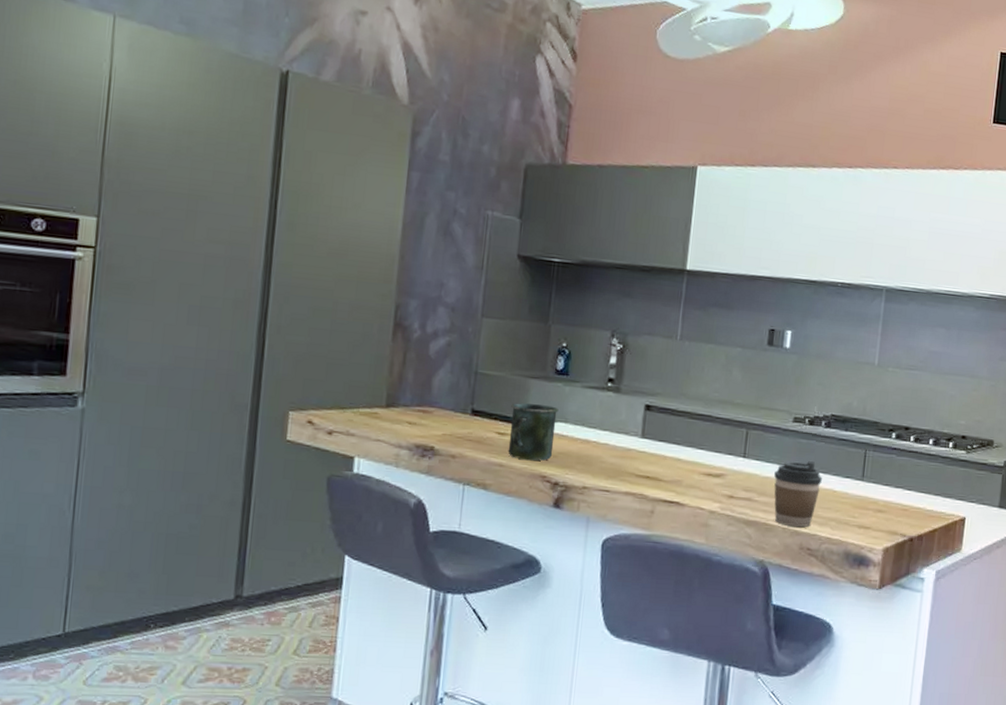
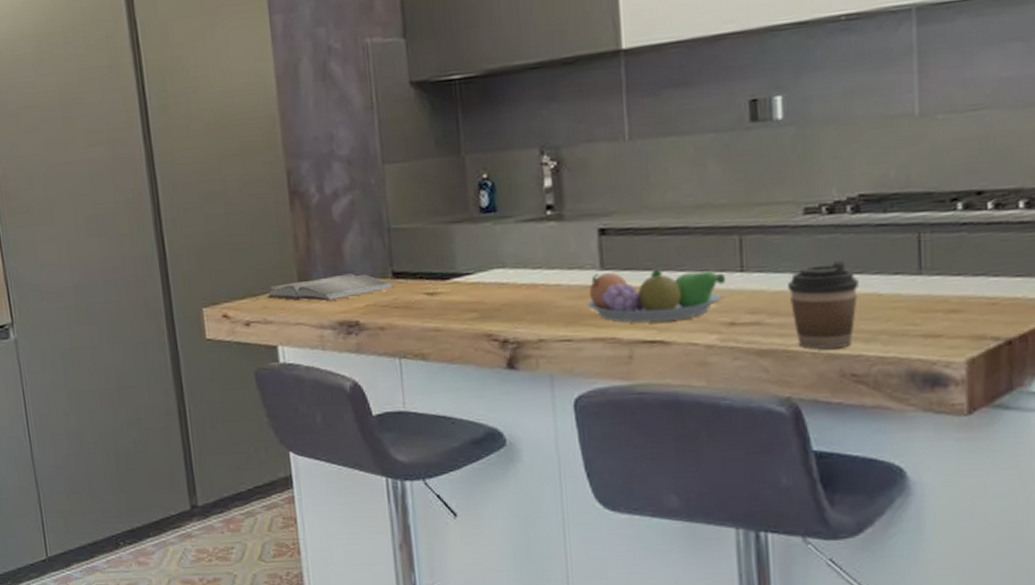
hardback book: none [354,402,471,425] -> present [267,273,394,301]
mug: present [508,403,559,461] -> none [436,251,495,319]
fruit bowl: none [626,440,733,488] -> present [586,269,727,323]

